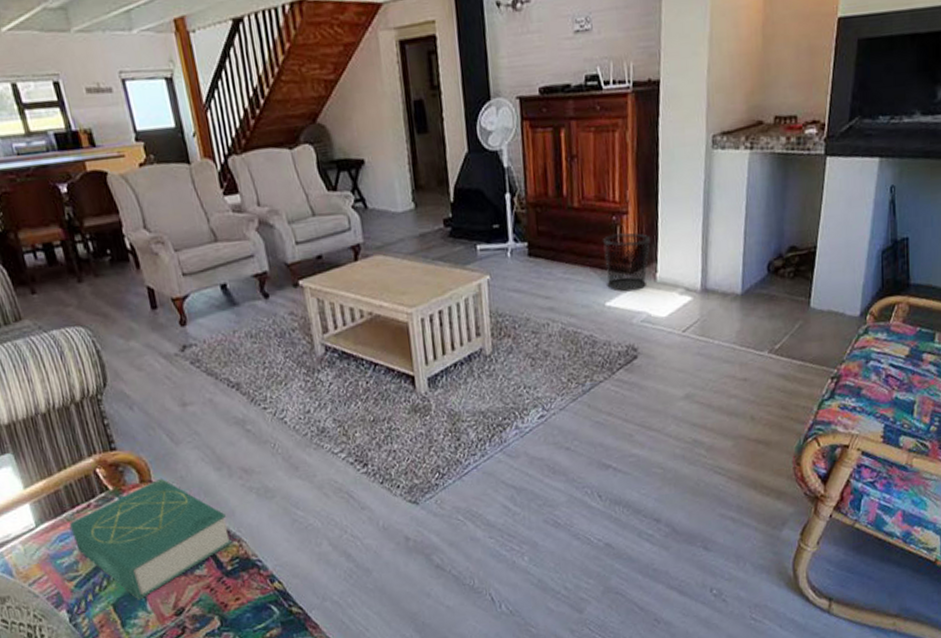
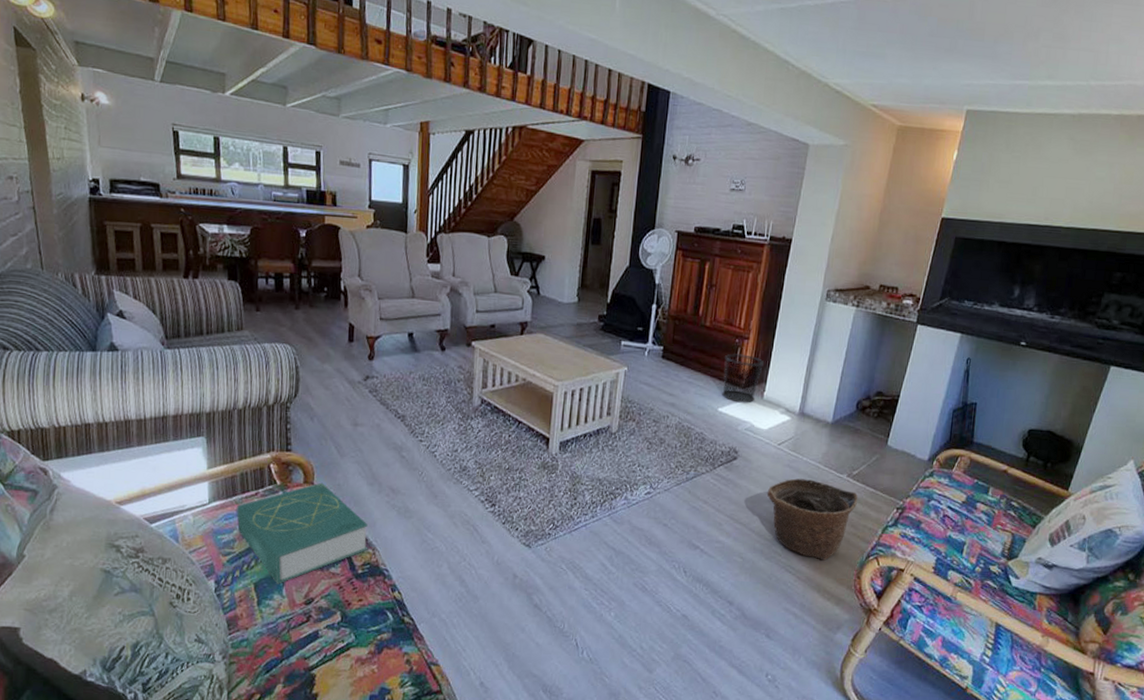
basket: none [678,364,786,454] -> present [766,478,858,561]

